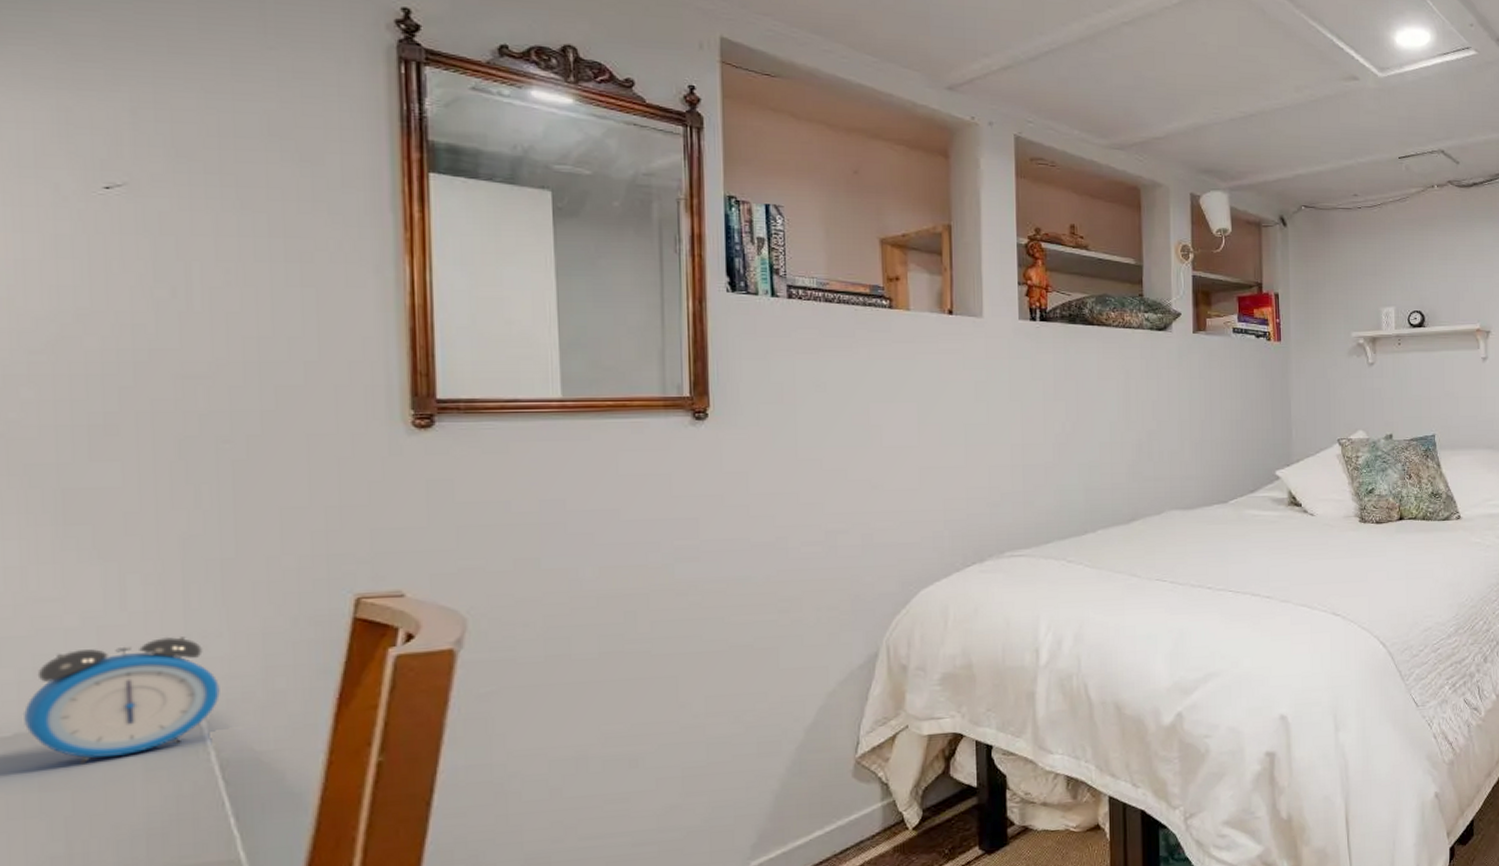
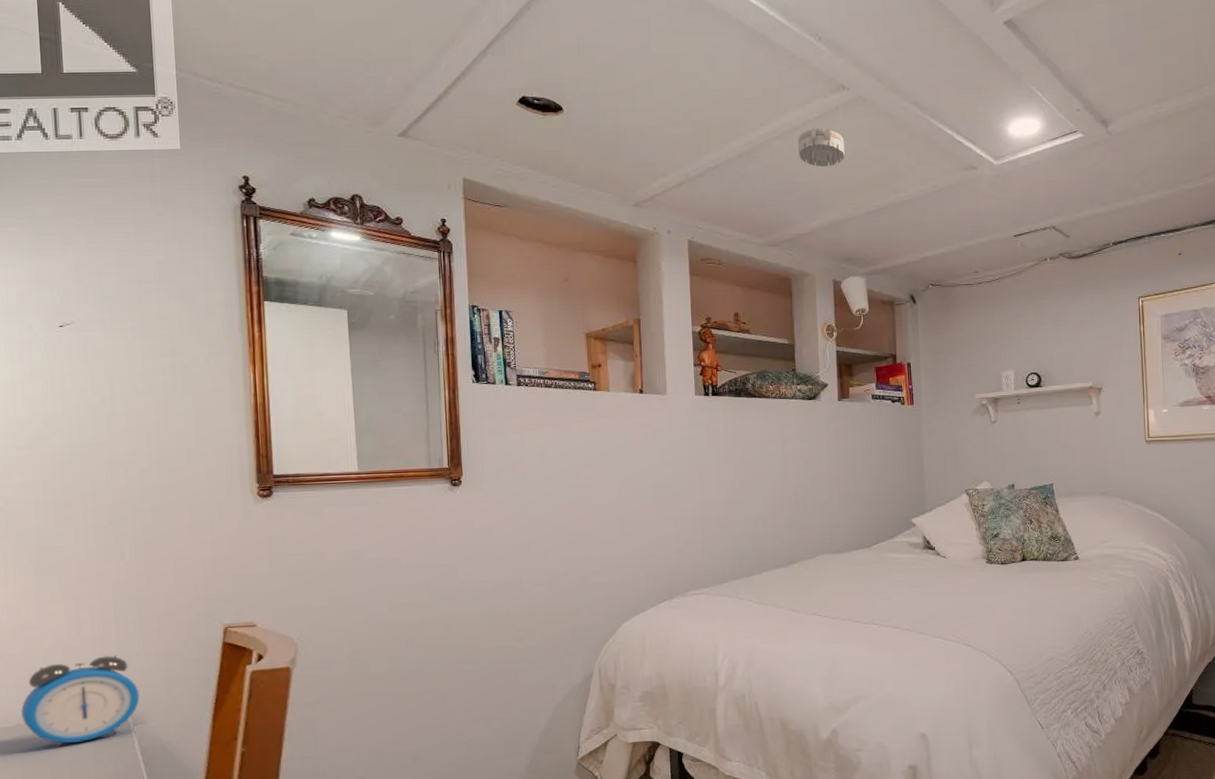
smoke detector: none [1153,16,1207,63] -> present [798,128,845,167]

